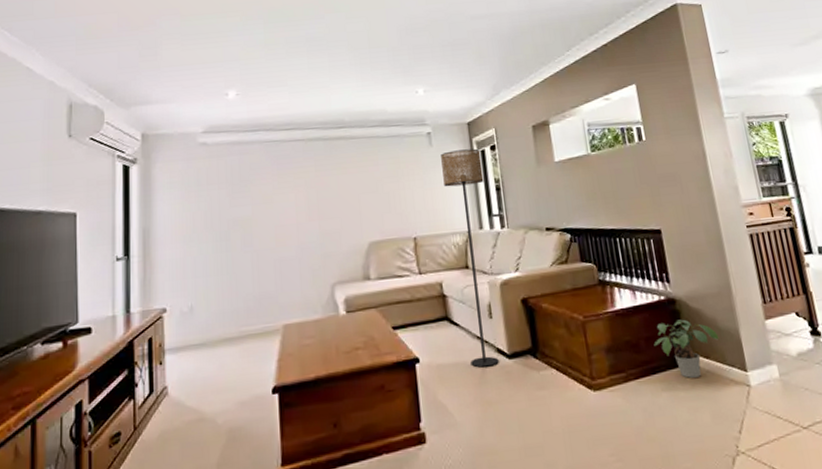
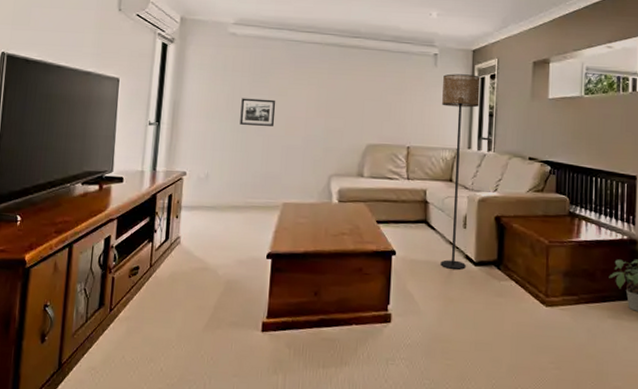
picture frame: none [221,209,263,243] -> present [240,98,276,126]

